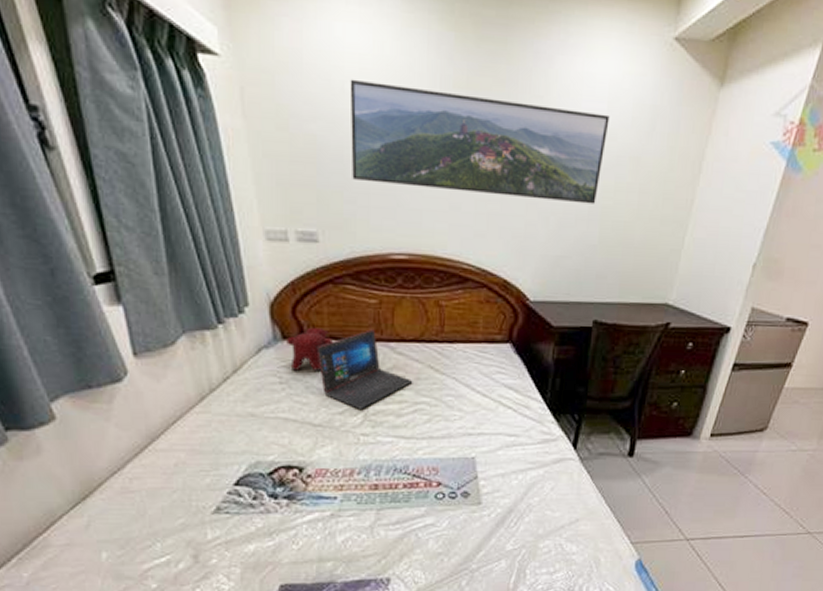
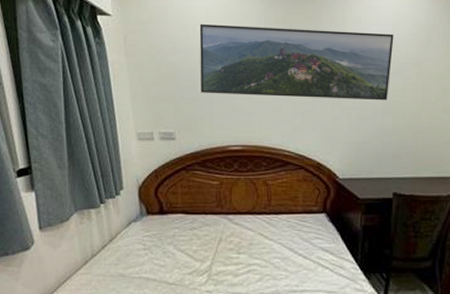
teddy bear: present [287,327,334,373] -> none [150,204,186,241]
laptop: present [316,329,413,409] -> none [172,205,247,270]

